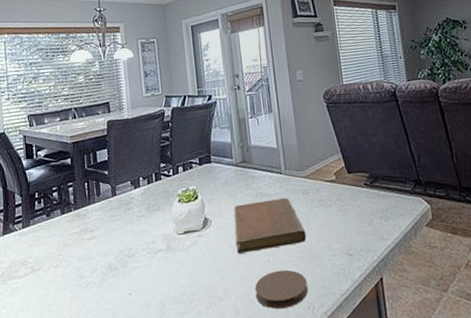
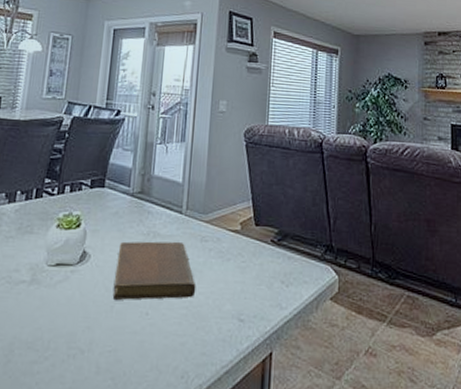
coaster: present [254,269,308,309] -> none [123,326,186,373]

